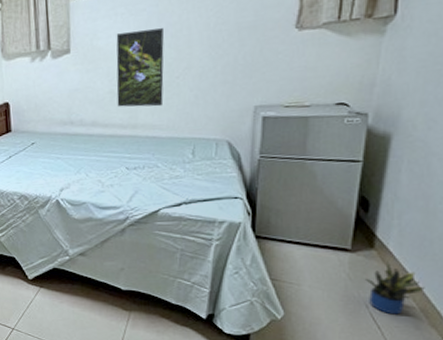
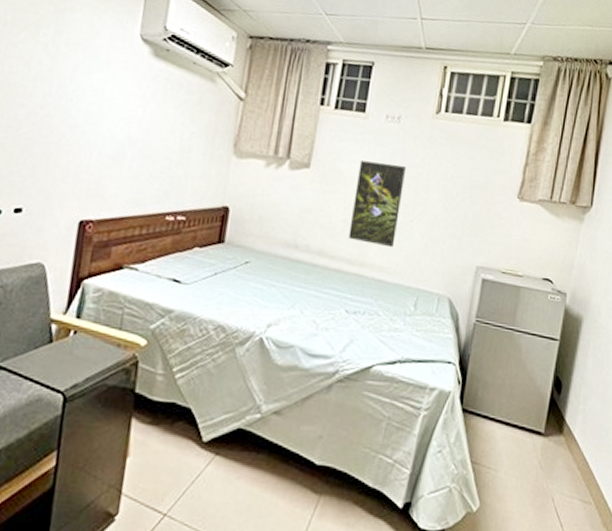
potted plant: present [366,262,425,315] -> none [554,450,600,511]

